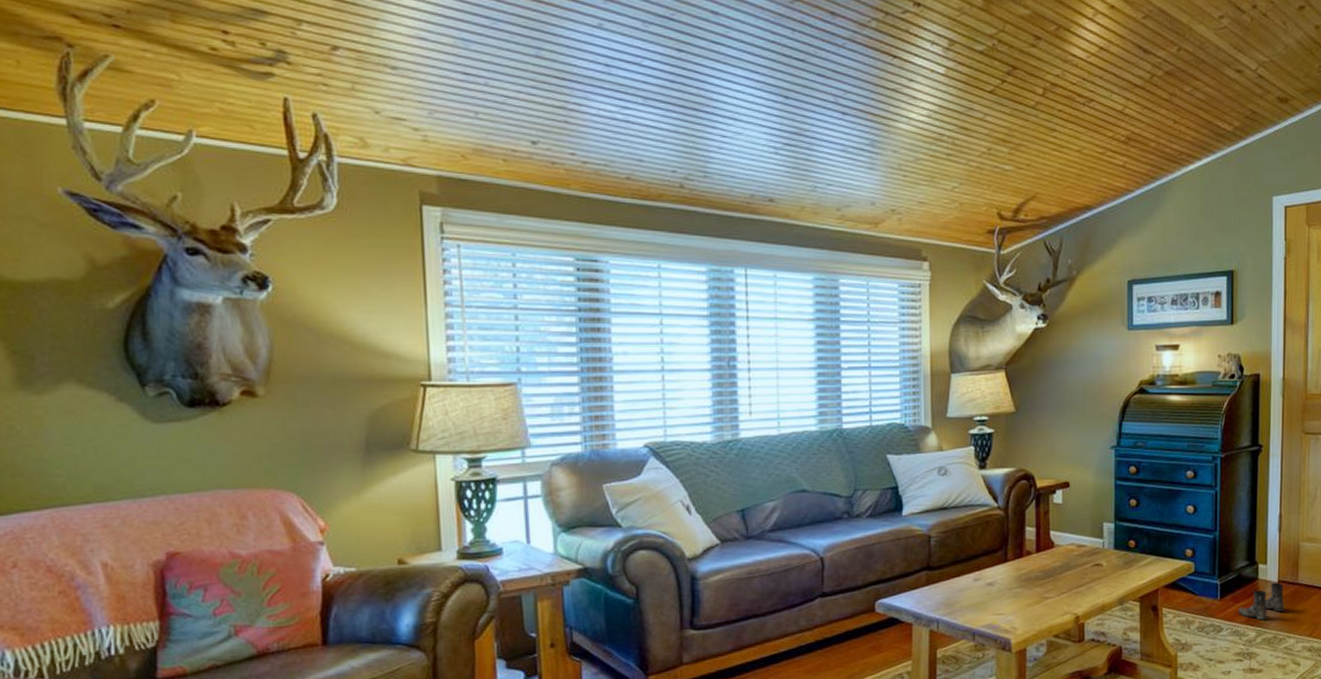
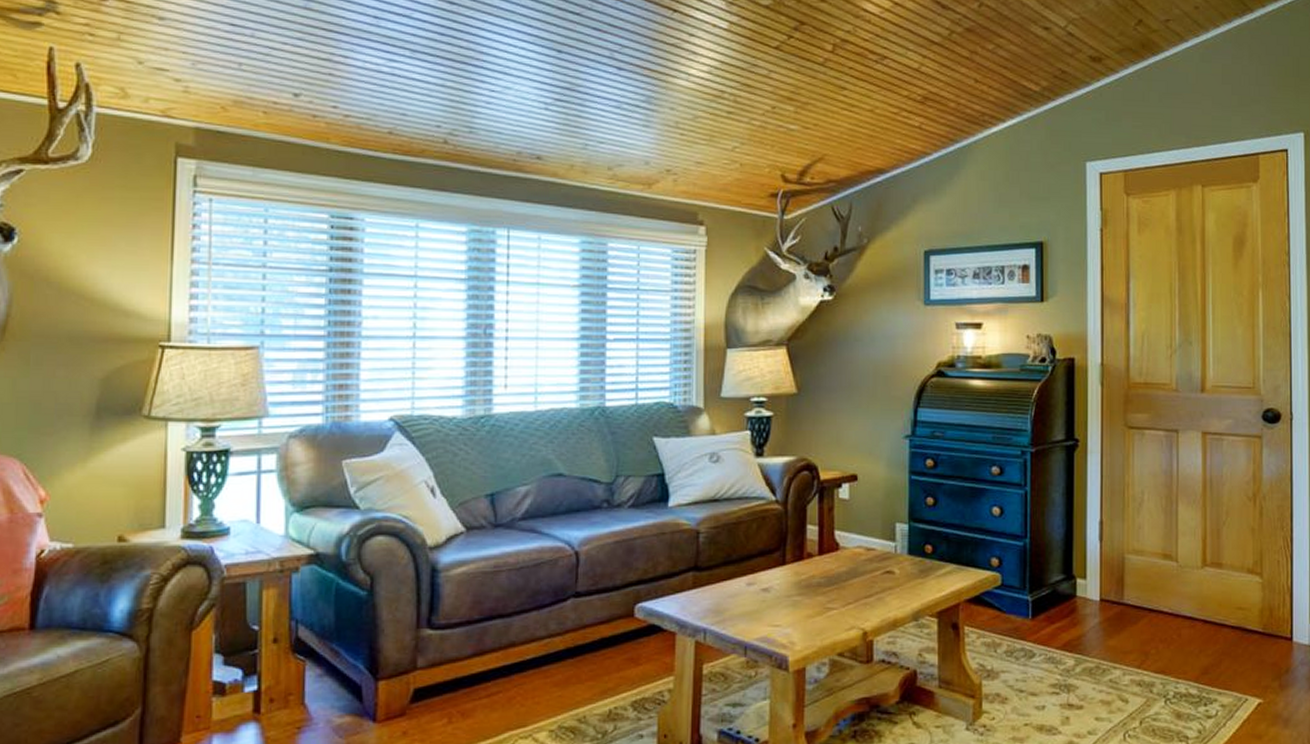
boots: present [1238,582,1285,621] -> none [1053,601,1109,646]

